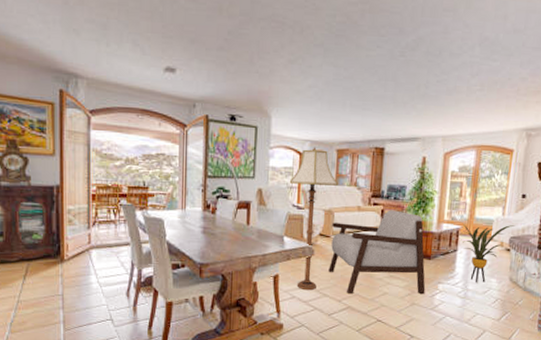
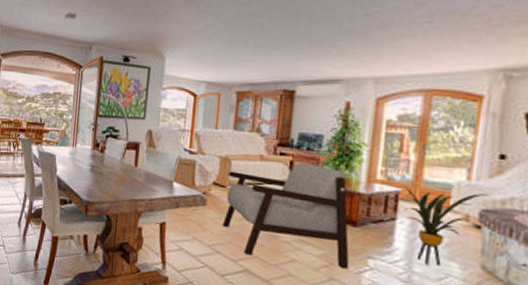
floor lamp: present [289,147,339,291] -> none [181,88,238,245]

